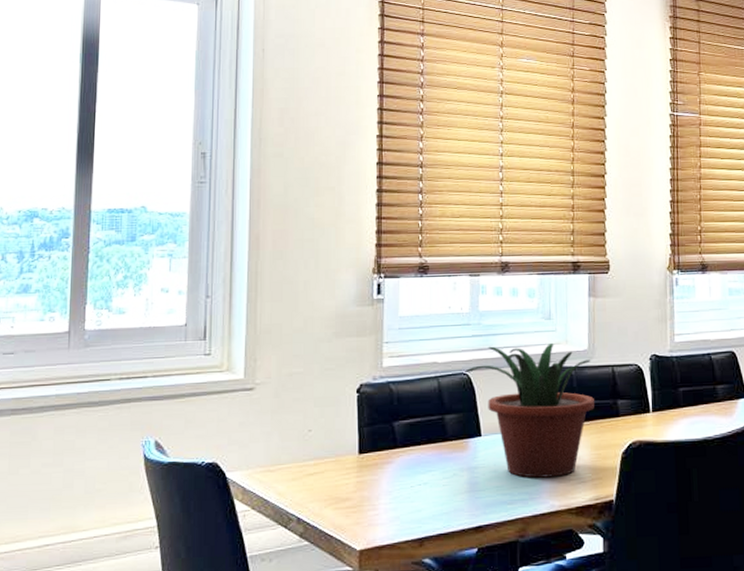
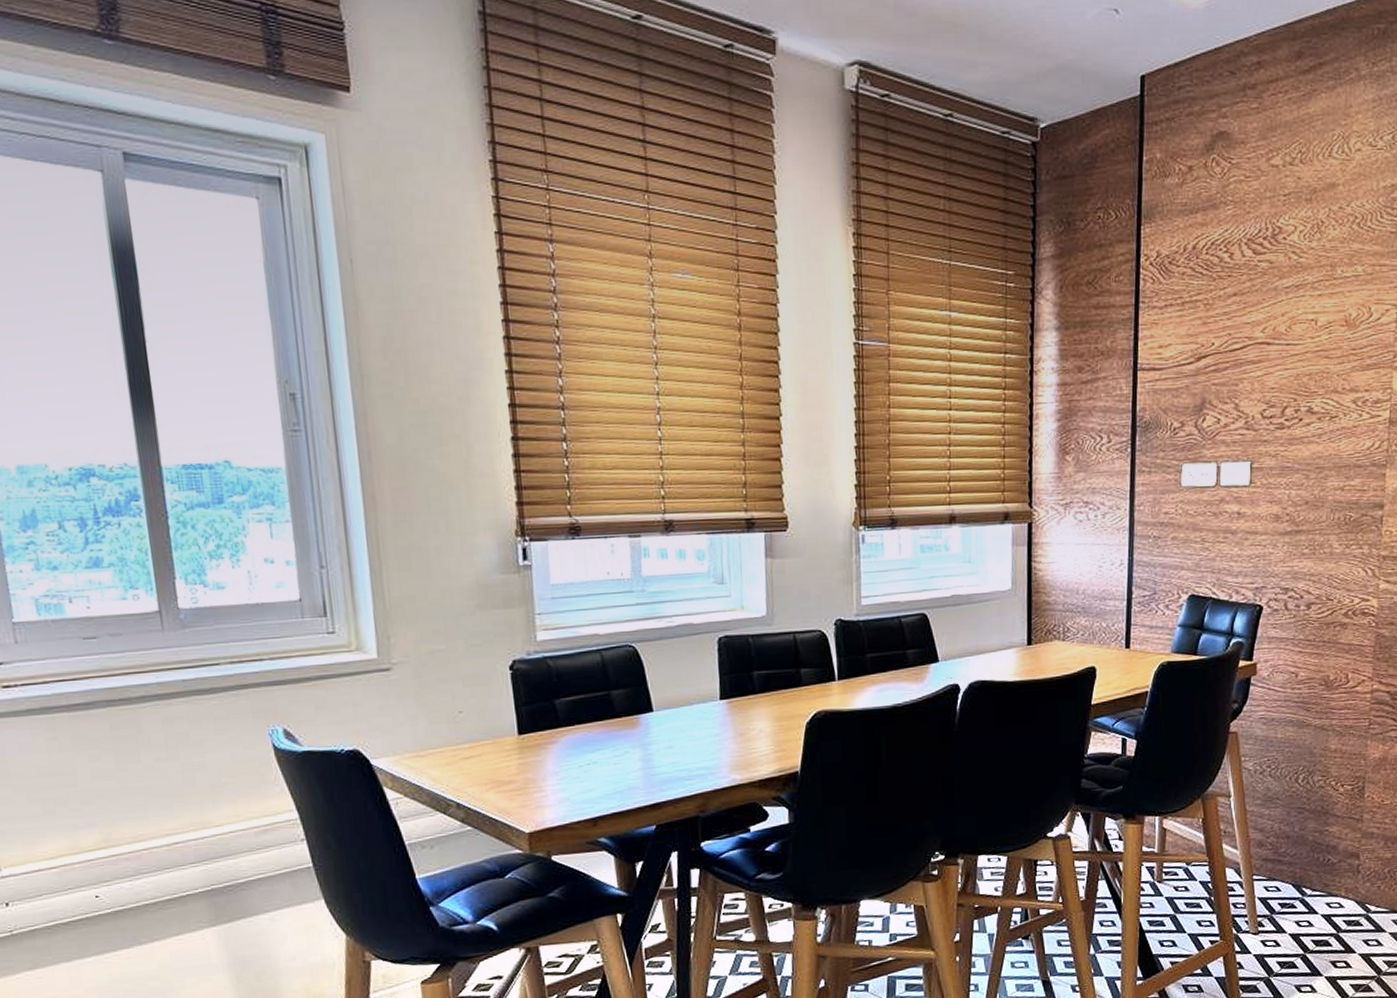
potted plant: present [465,342,594,478] -> none [630,609,775,753]

